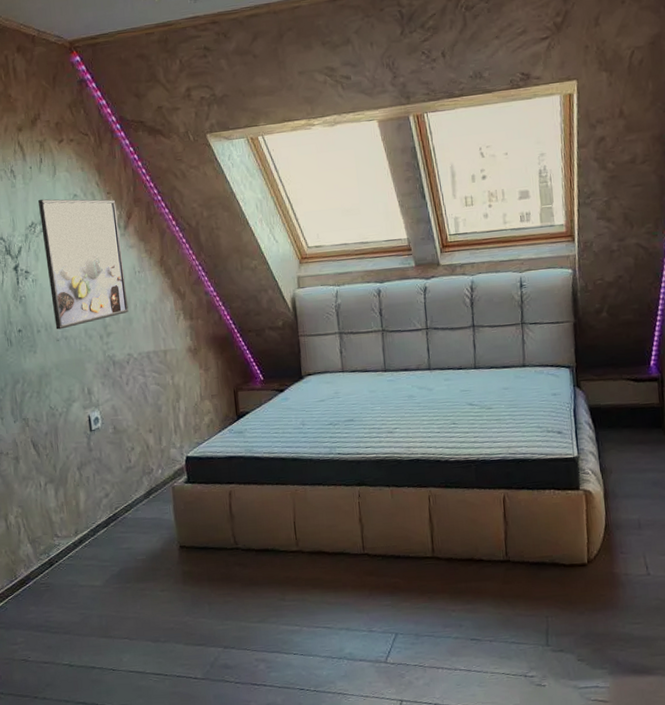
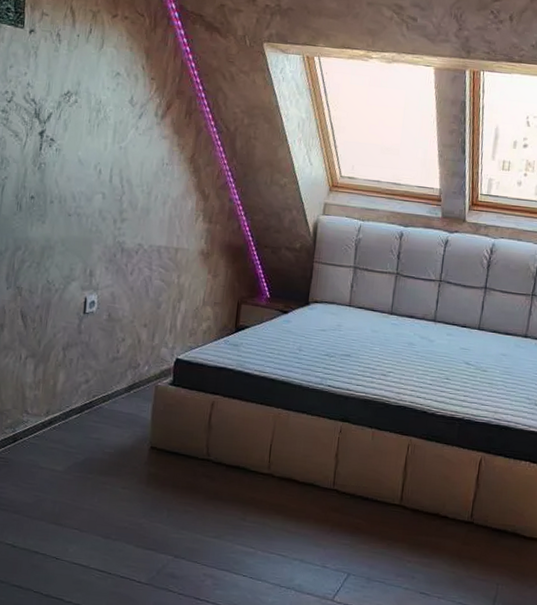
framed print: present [37,199,129,330] -> none [70,70,158,205]

